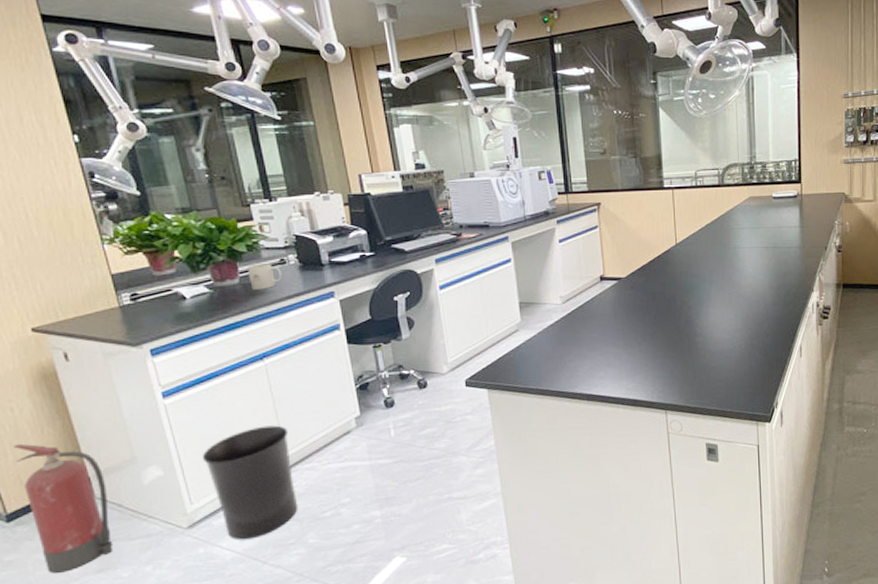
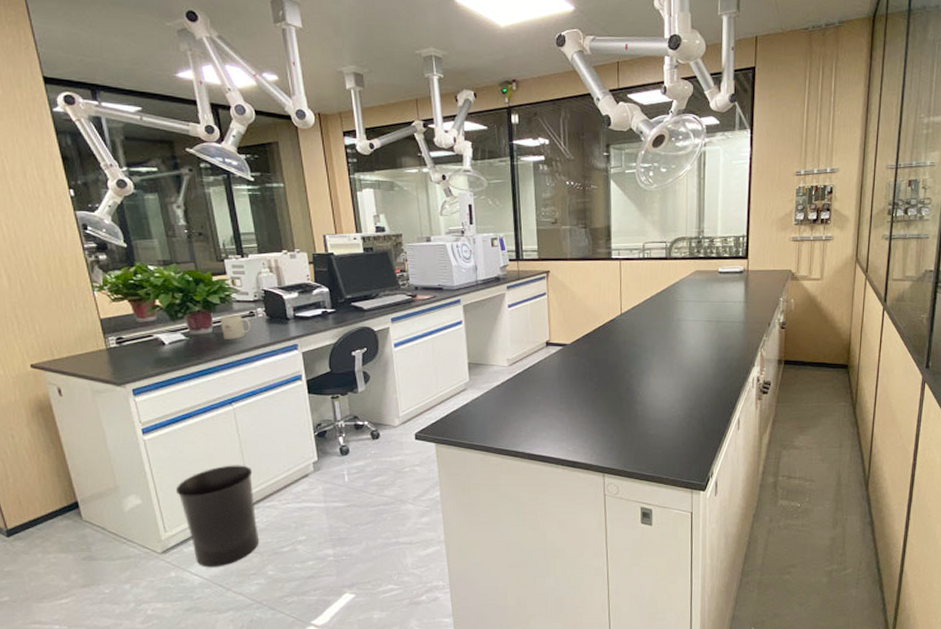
fire extinguisher: present [13,443,113,573] -> none [13,467,97,585]

